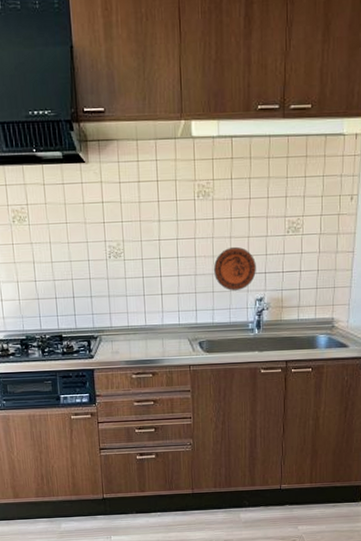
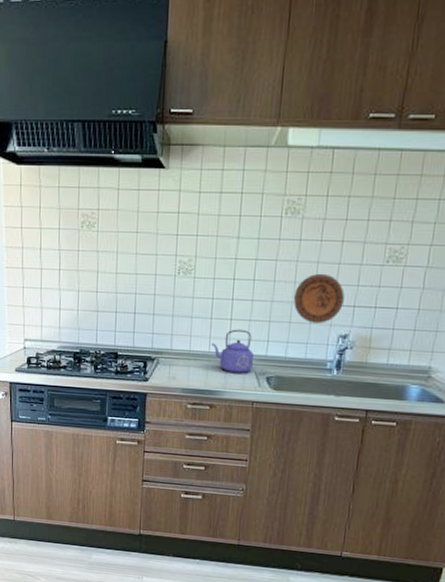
kettle: none [147,302,186,342] -> present [212,329,255,373]

